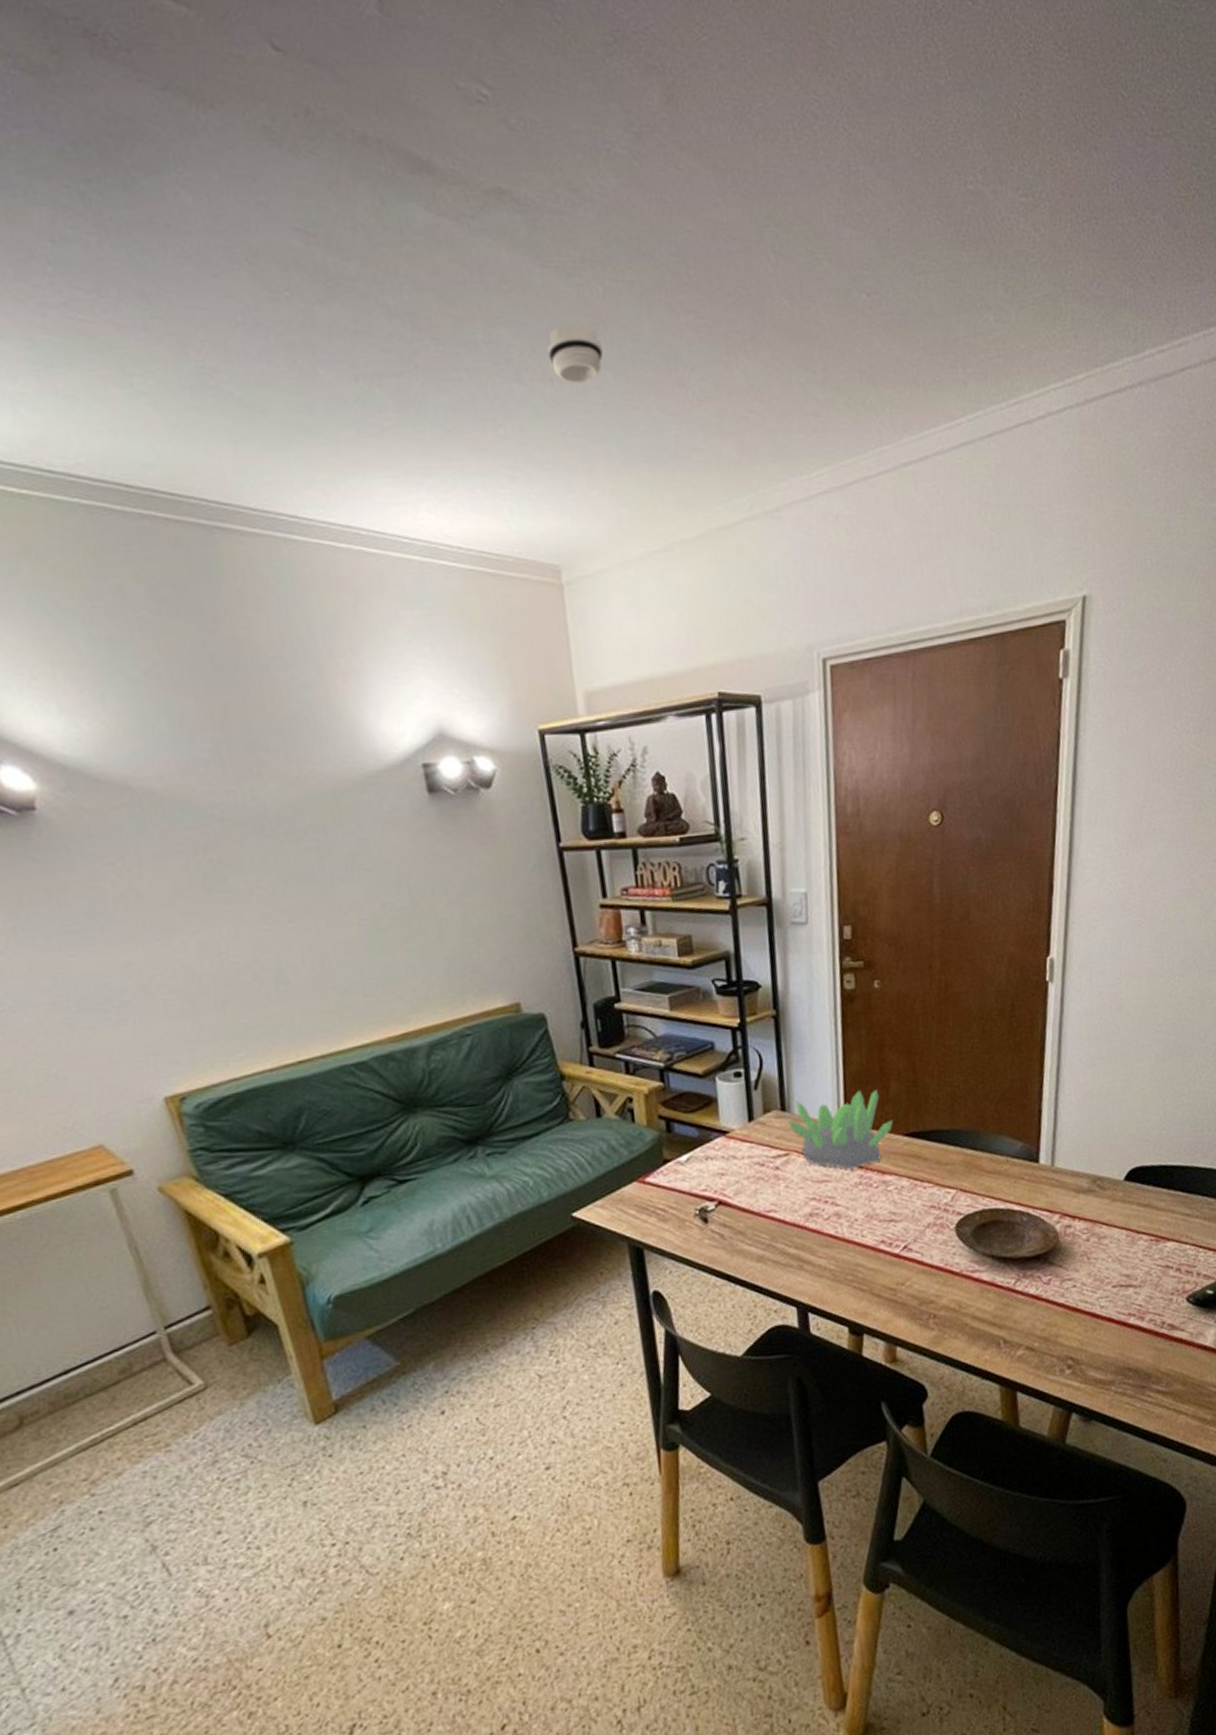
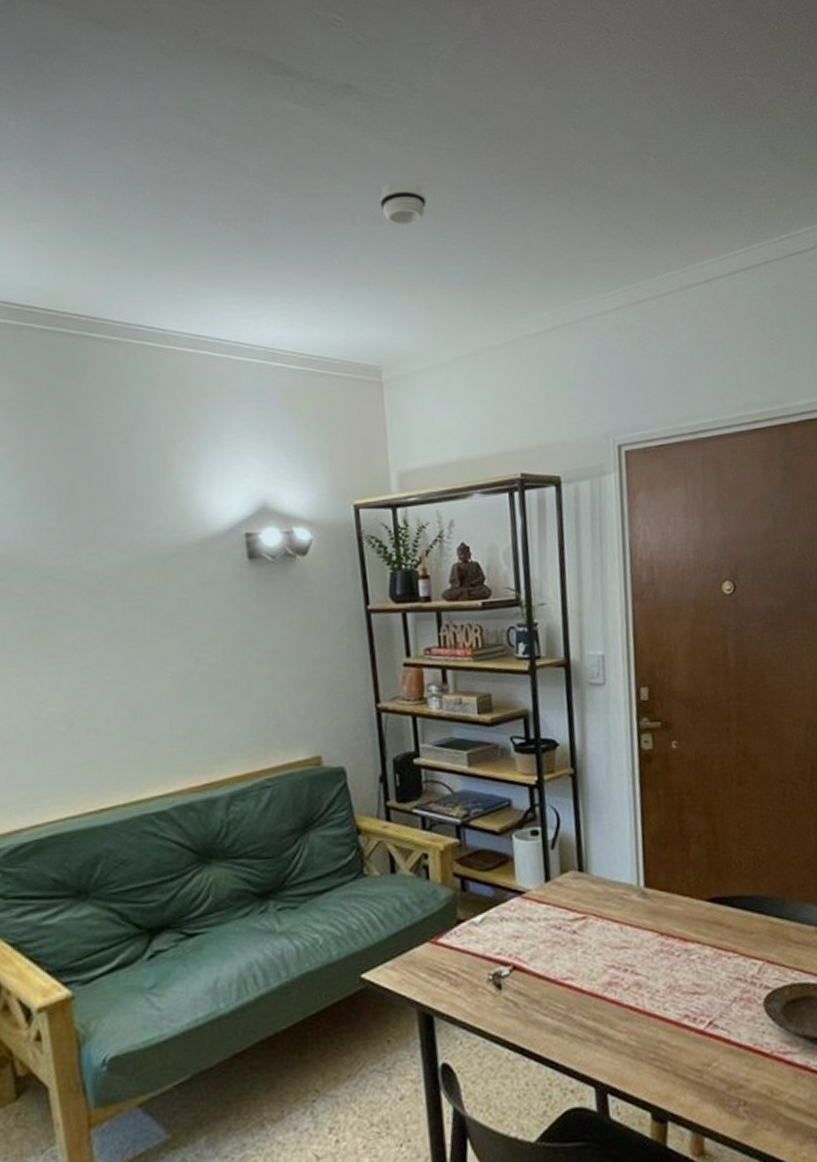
succulent plant: present [787,1090,894,1169] -> none [585,852,695,935]

